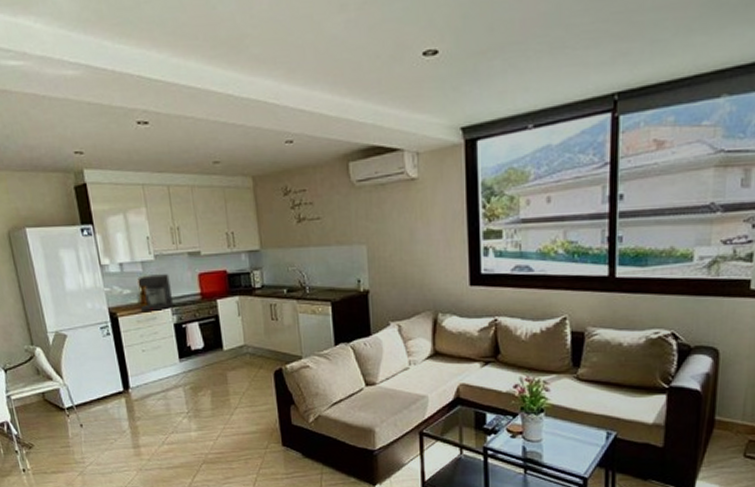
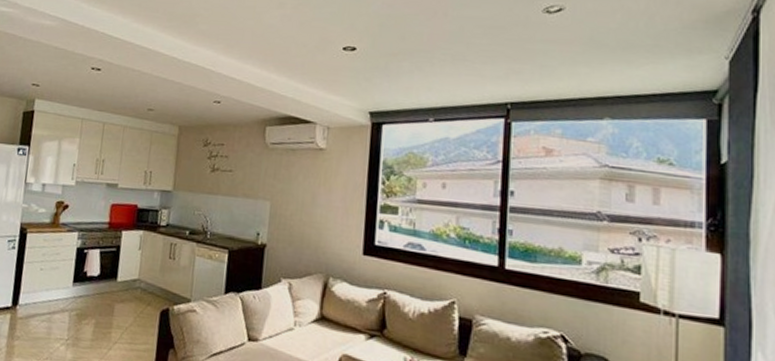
coffee maker: present [137,274,174,311] -> none [50,198,85,233]

